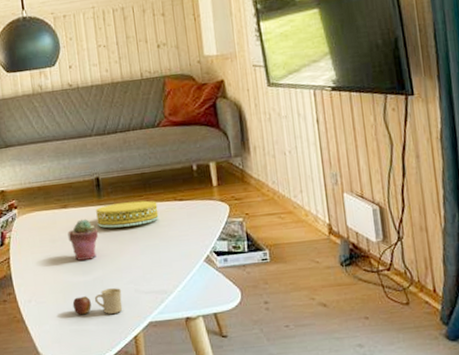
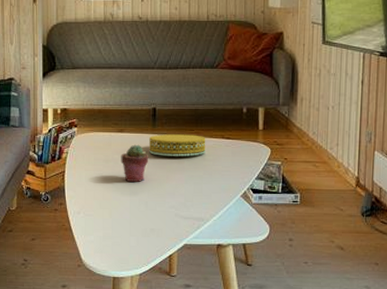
mug: present [72,288,123,315] -> none [117,210,163,233]

